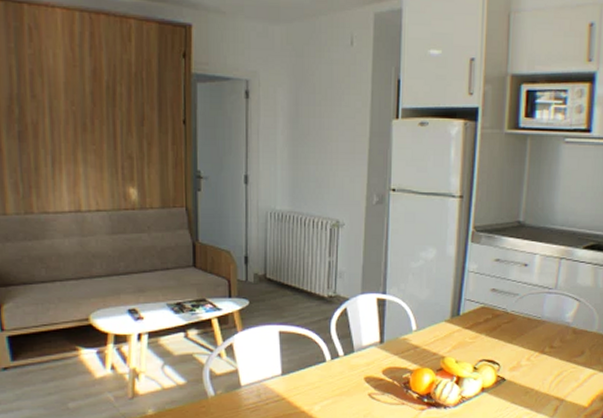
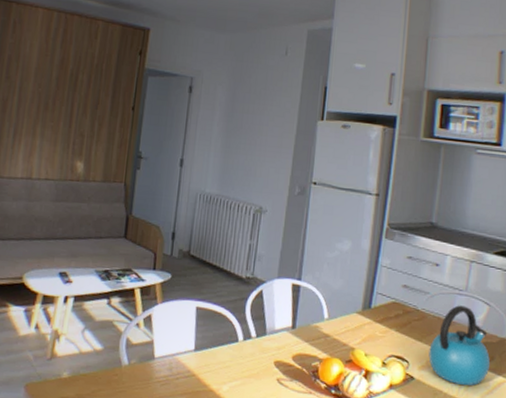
kettle: none [519,304,580,382] -> present [428,305,490,386]

